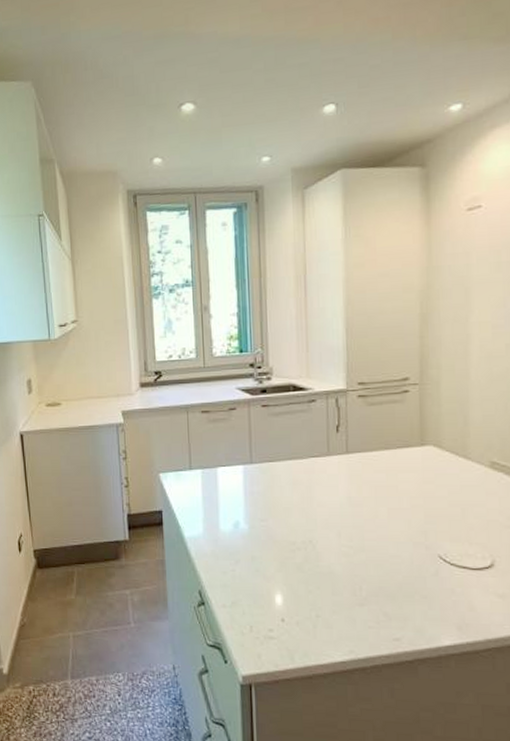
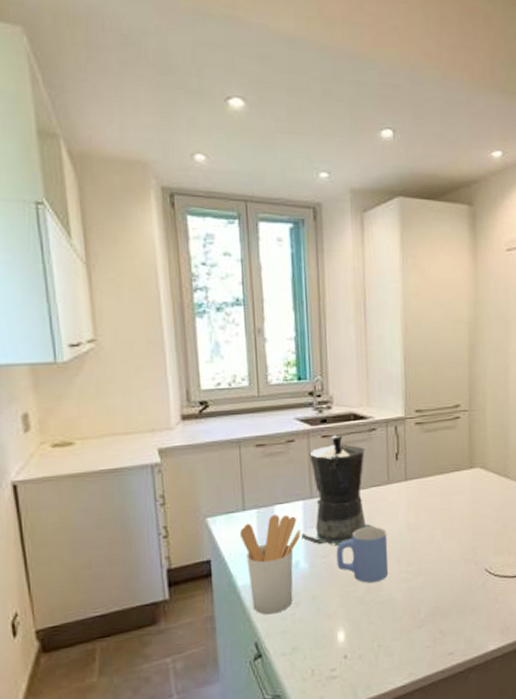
utensil holder: none [186,476,241,567] -> present [239,515,300,615]
coffee maker: none [242,405,315,511] -> present [301,435,376,546]
mug: none [274,496,328,552] -> present [336,526,388,583]

